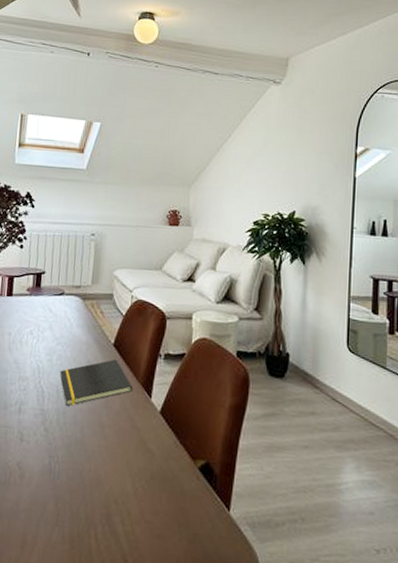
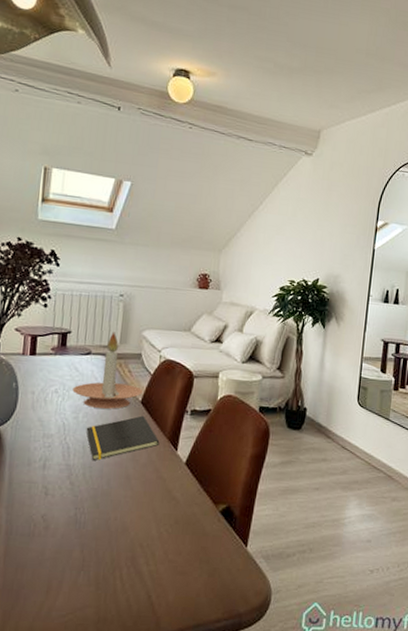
candle holder: none [46,271,115,352] -> present [72,332,143,409]

